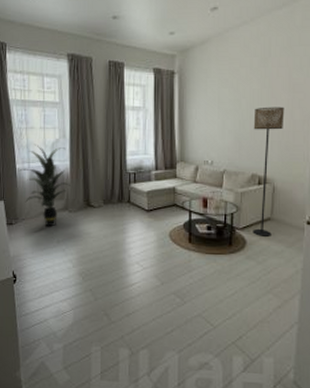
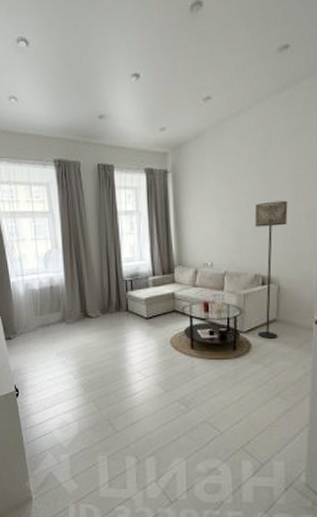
indoor plant: present [19,144,70,227] -> none [13,256,66,340]

